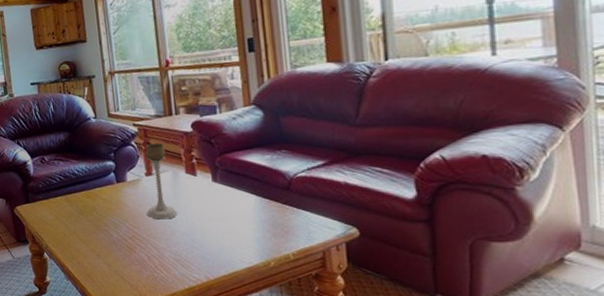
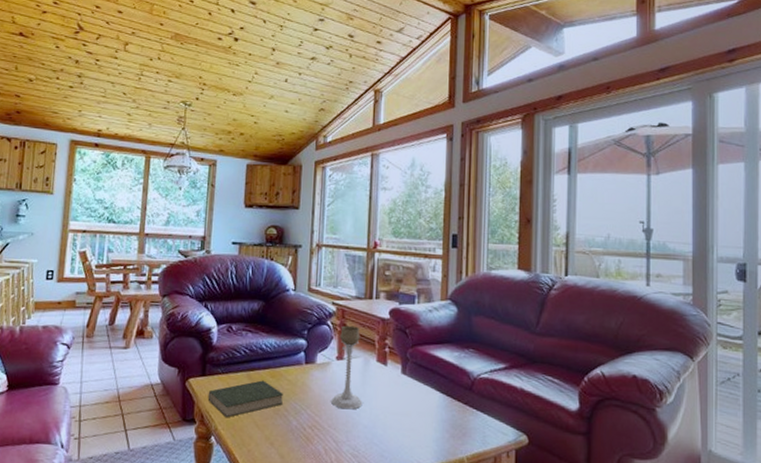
book: none [34,201,102,237] -> present [207,380,283,418]

